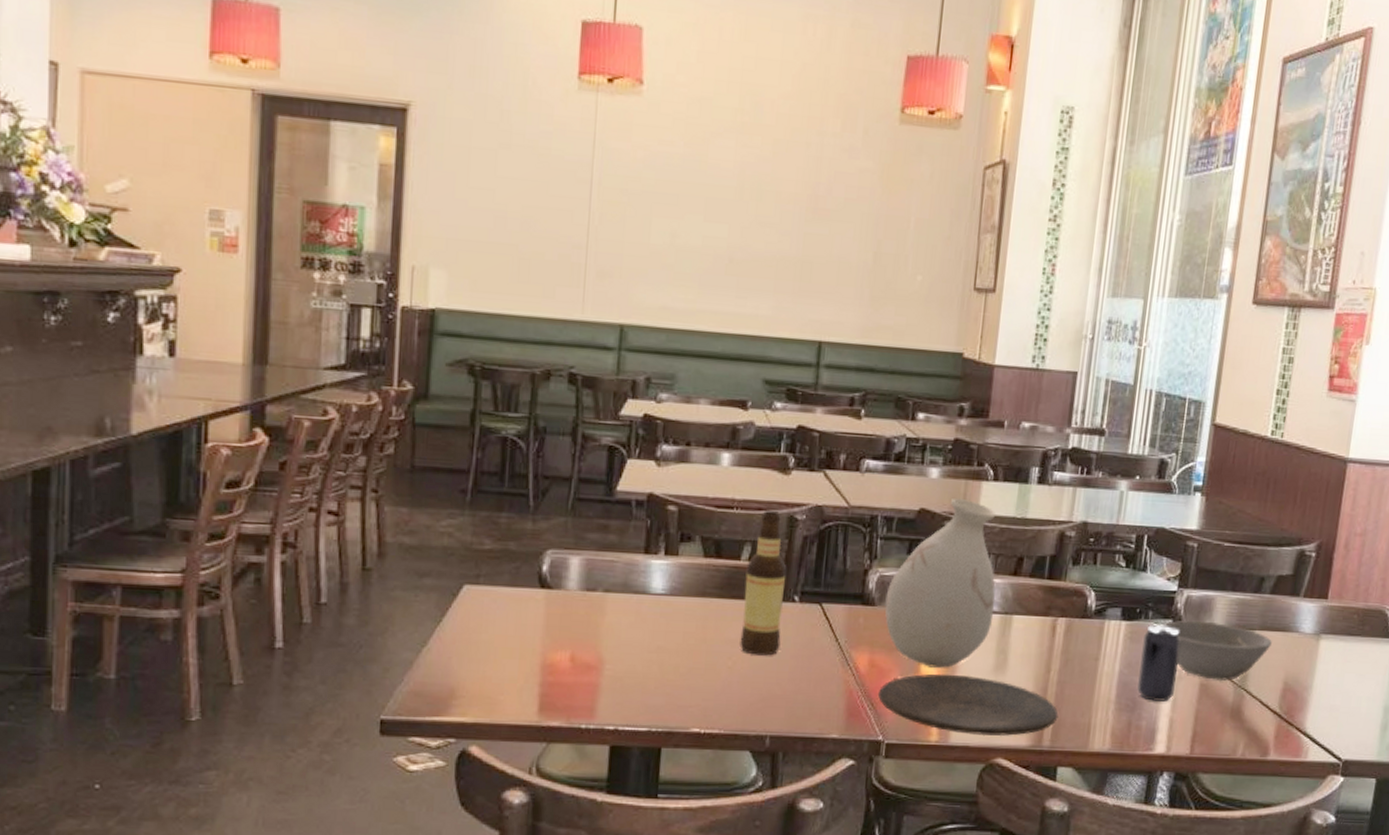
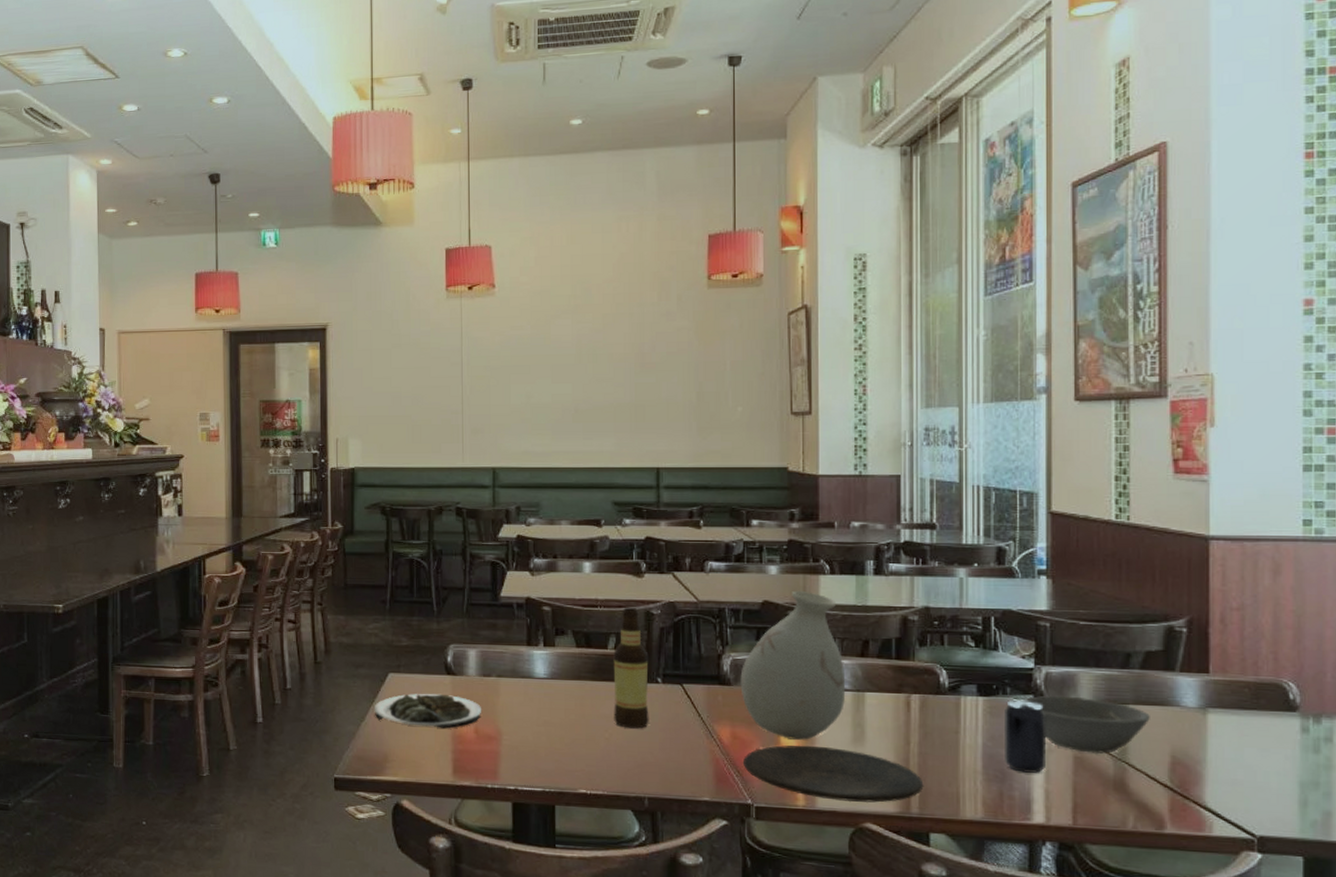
plate: none [440,611,582,656] -> present [374,693,482,729]

